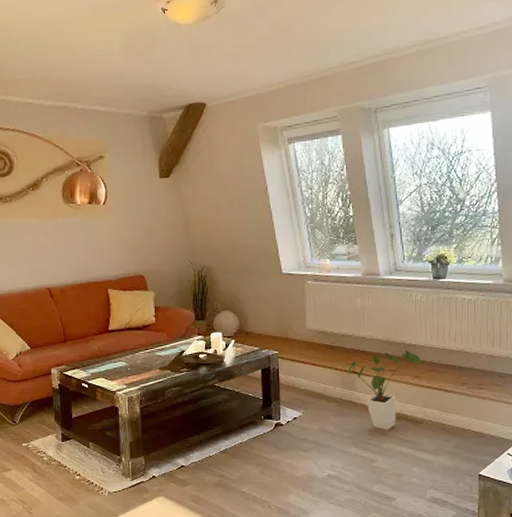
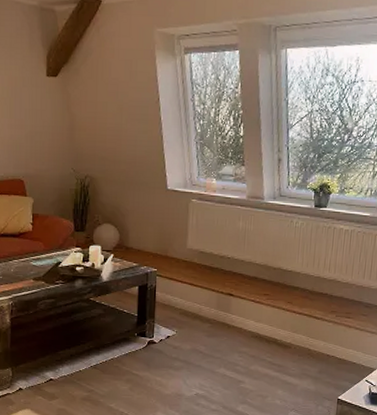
house plant: present [347,349,421,430] -> none [223,275,295,353]

